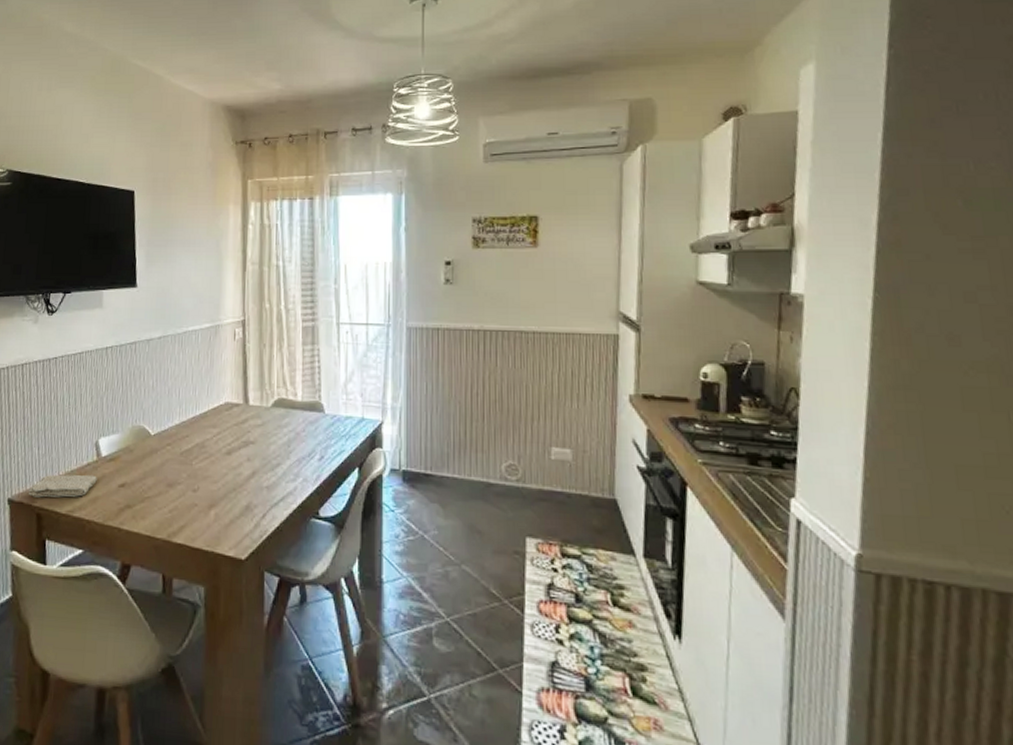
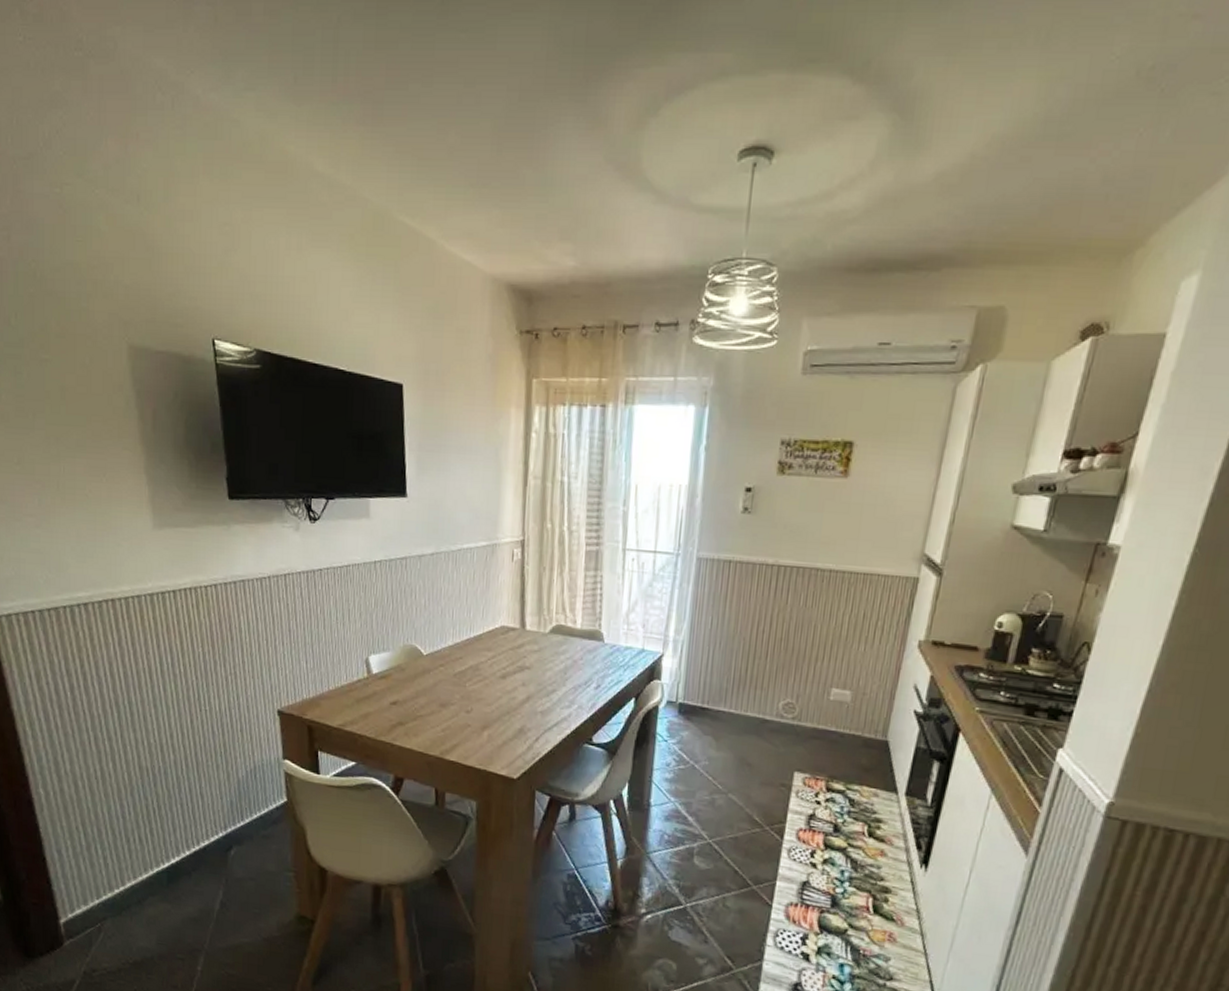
washcloth: present [29,474,97,498] -> none [299,689,368,712]

